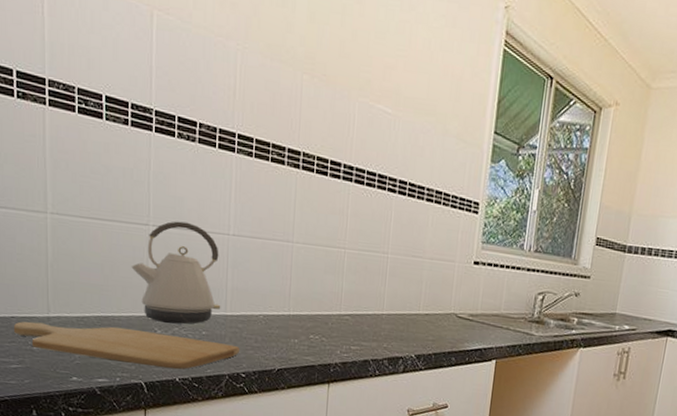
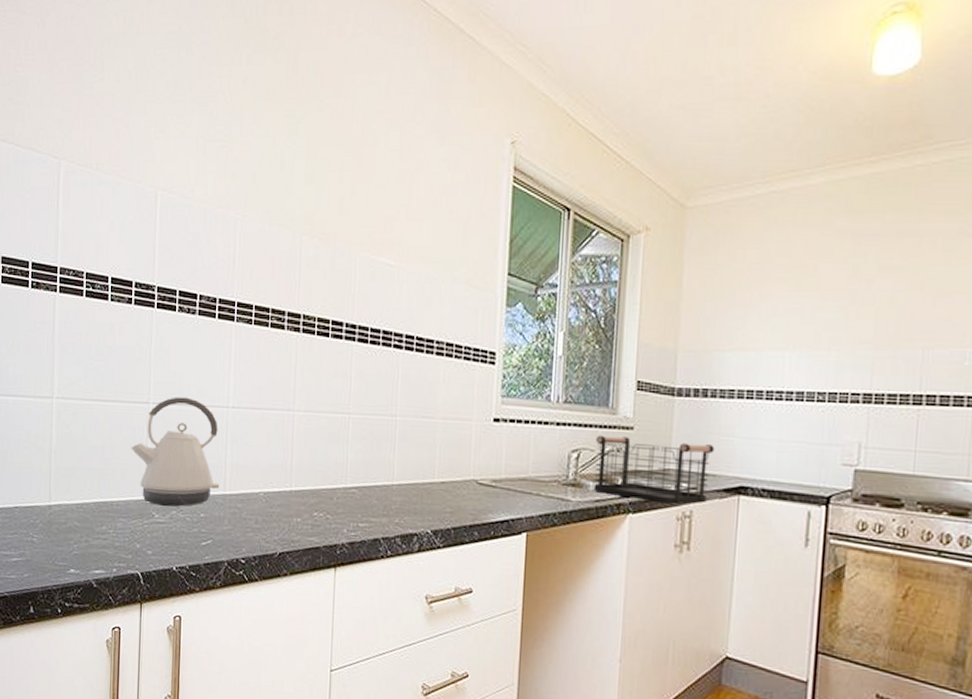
chopping board: present [13,321,240,370] -> none [16,511,240,558]
dish rack: none [553,281,653,343] -> present [593,435,715,505]

